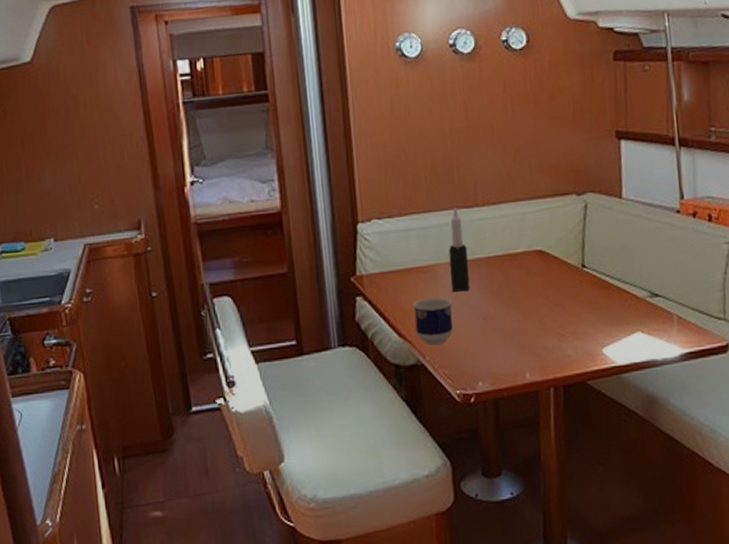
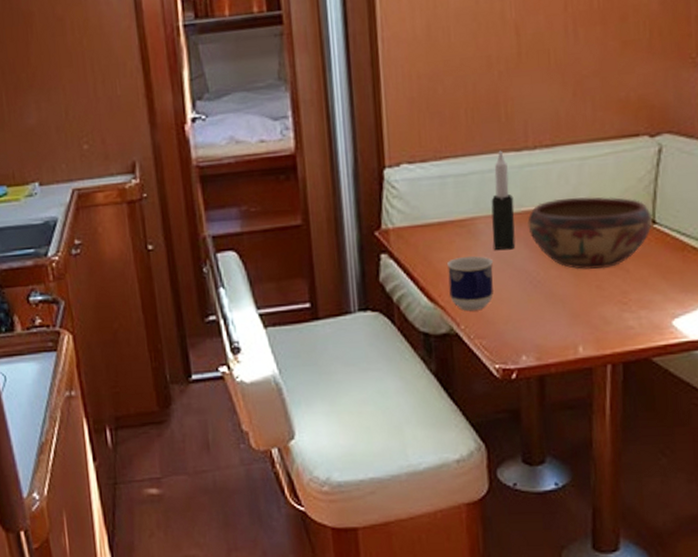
decorative bowl: none [479,245,582,307] -> present [527,197,652,270]

